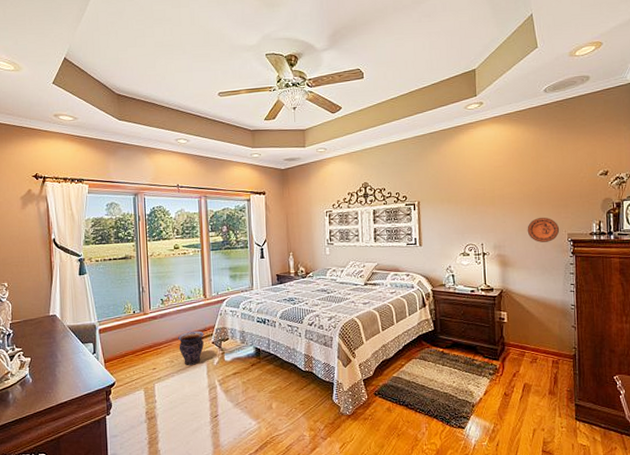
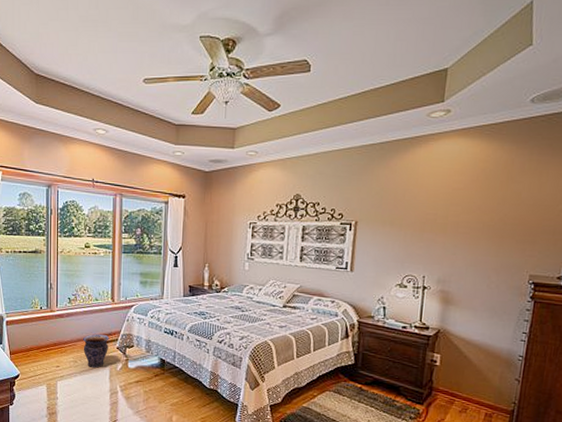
decorative plate: present [527,218,560,242] -> none [480,253,521,282]

